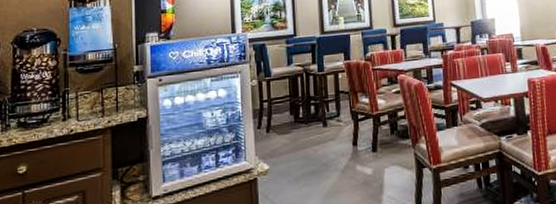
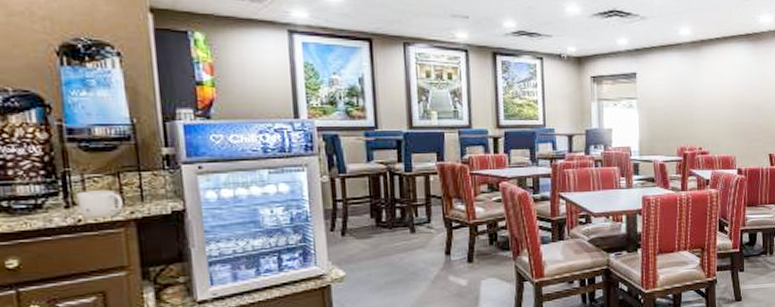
mug: none [71,104,103,130] -> present [76,190,123,220]

